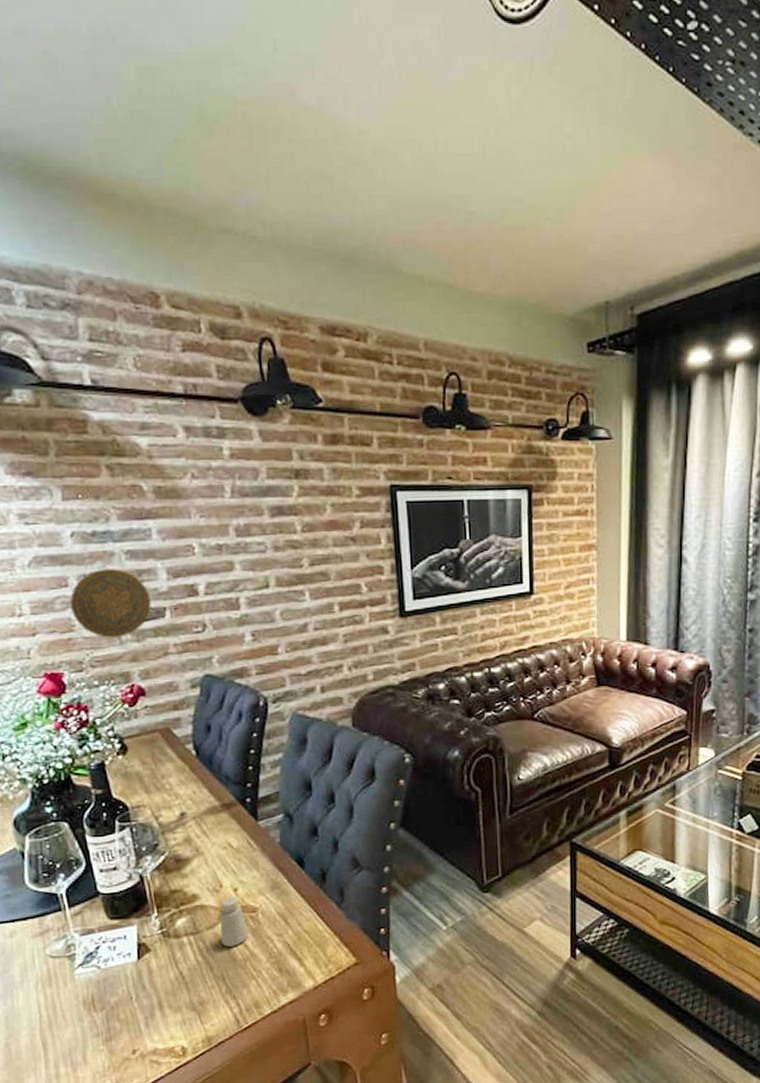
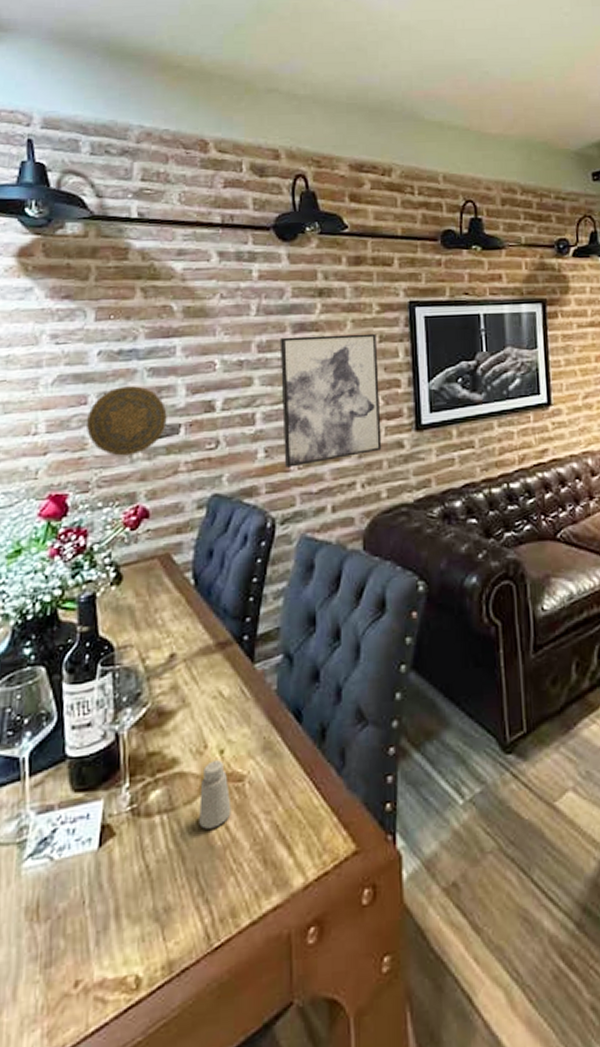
wall art: none [258,518,367,651] -> present [279,333,382,468]

